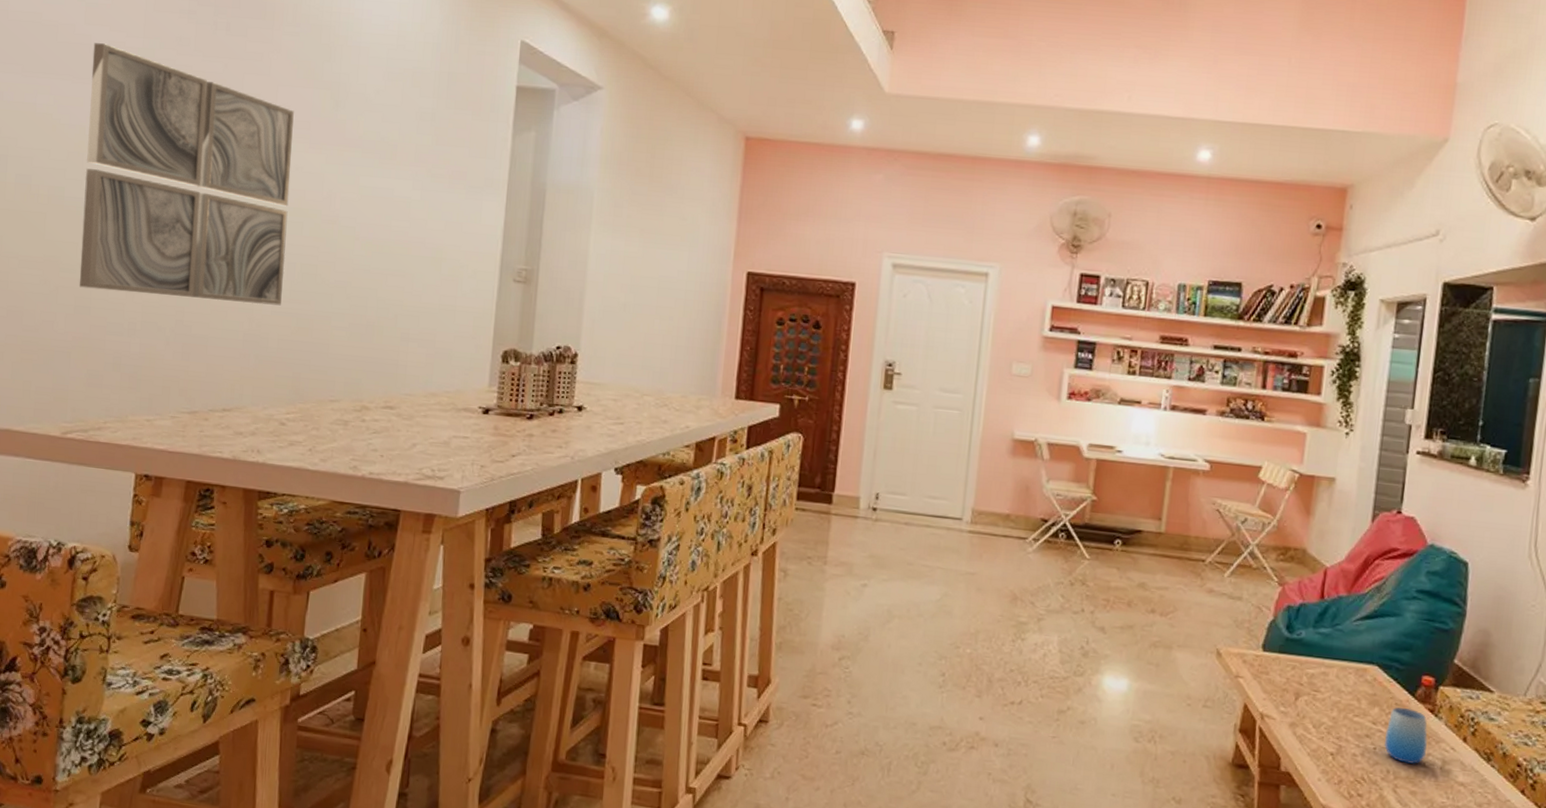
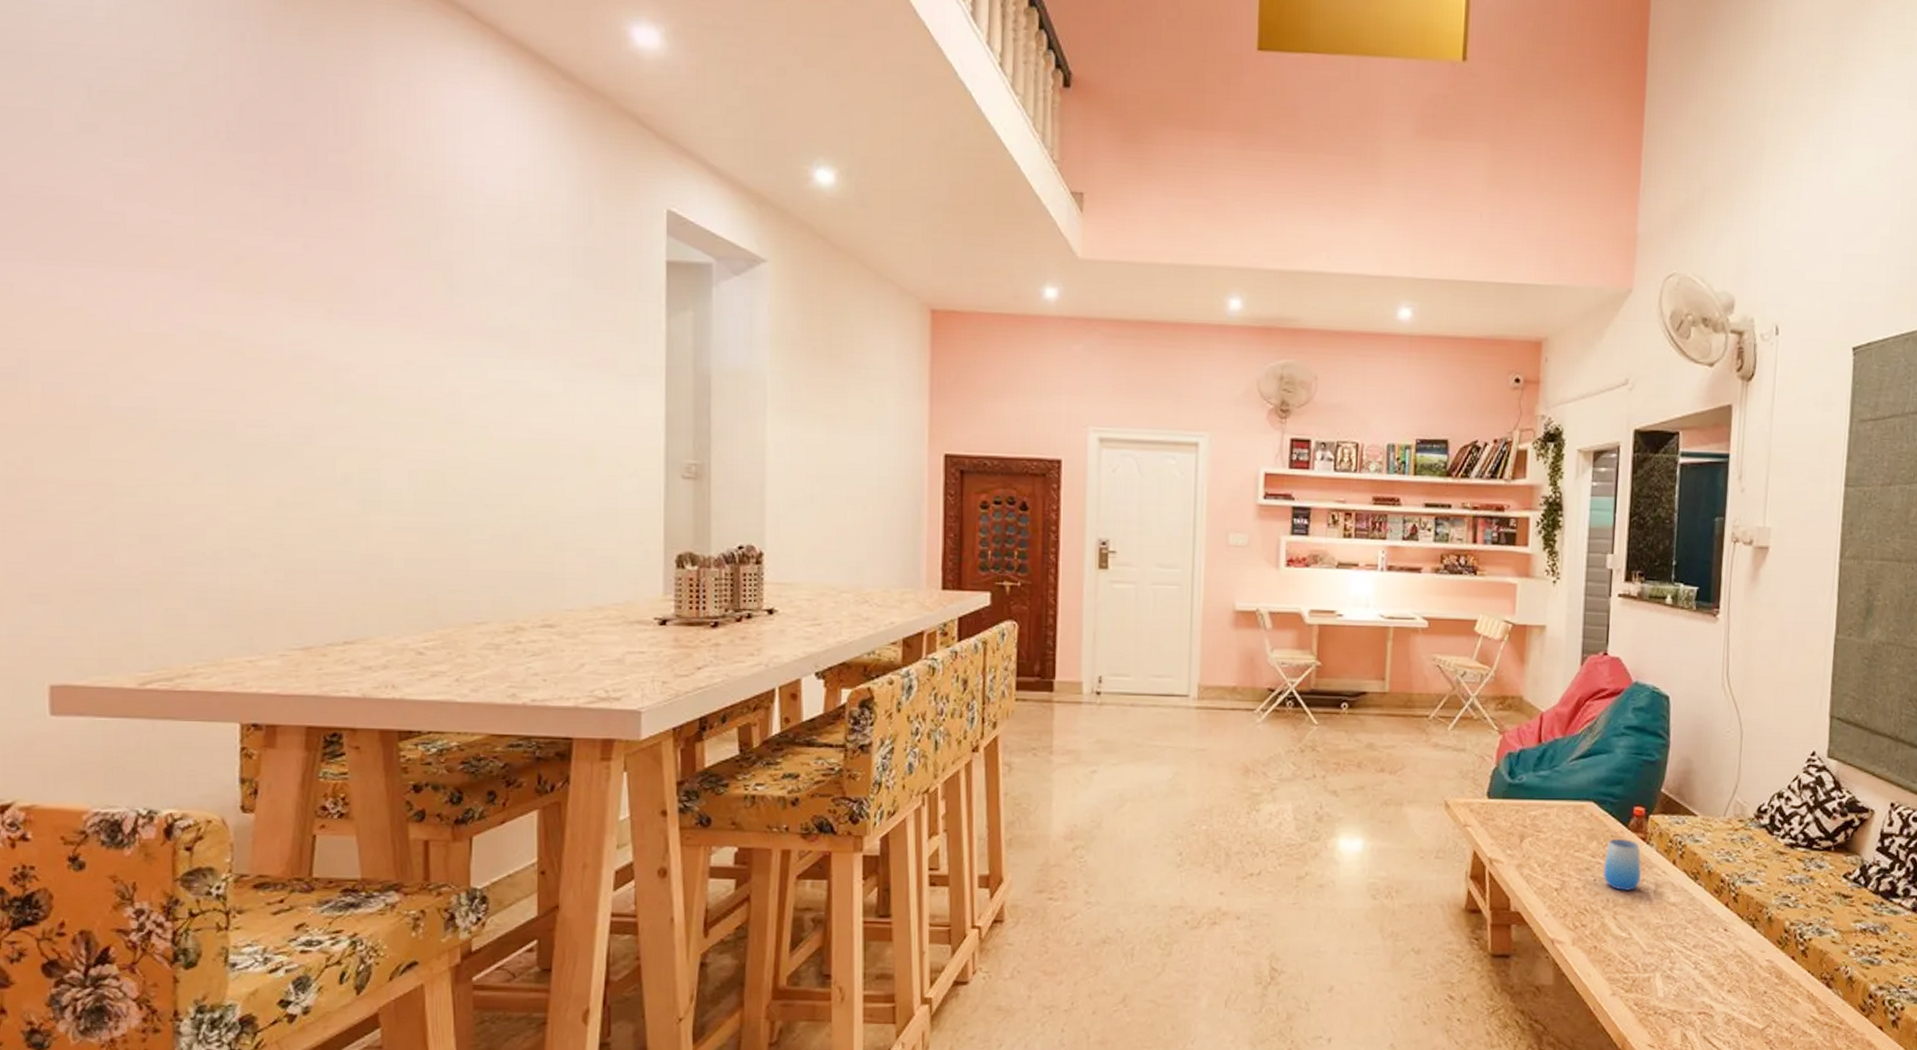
wall art: present [79,43,294,306] -> none [129,222,405,520]

